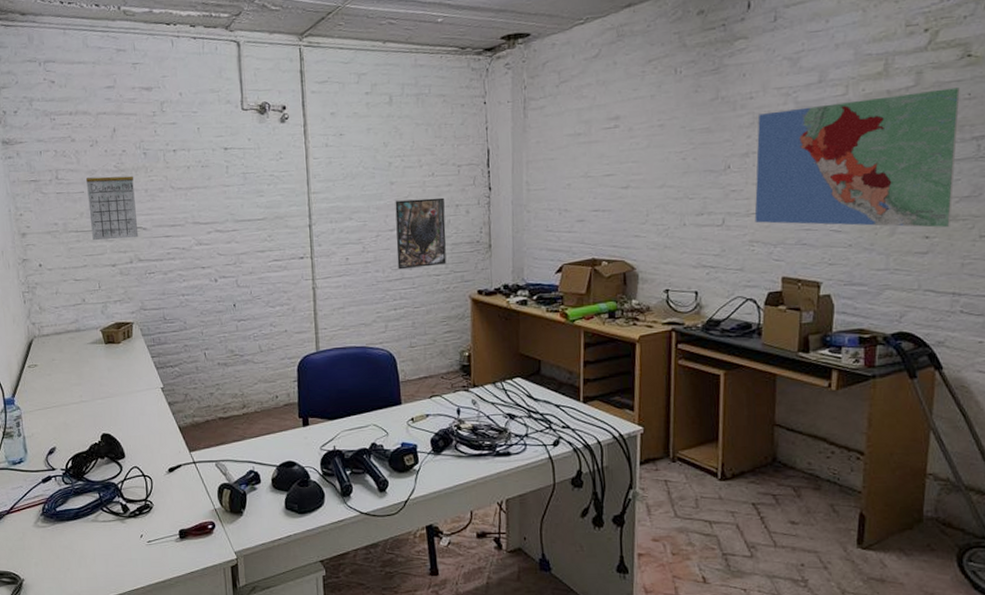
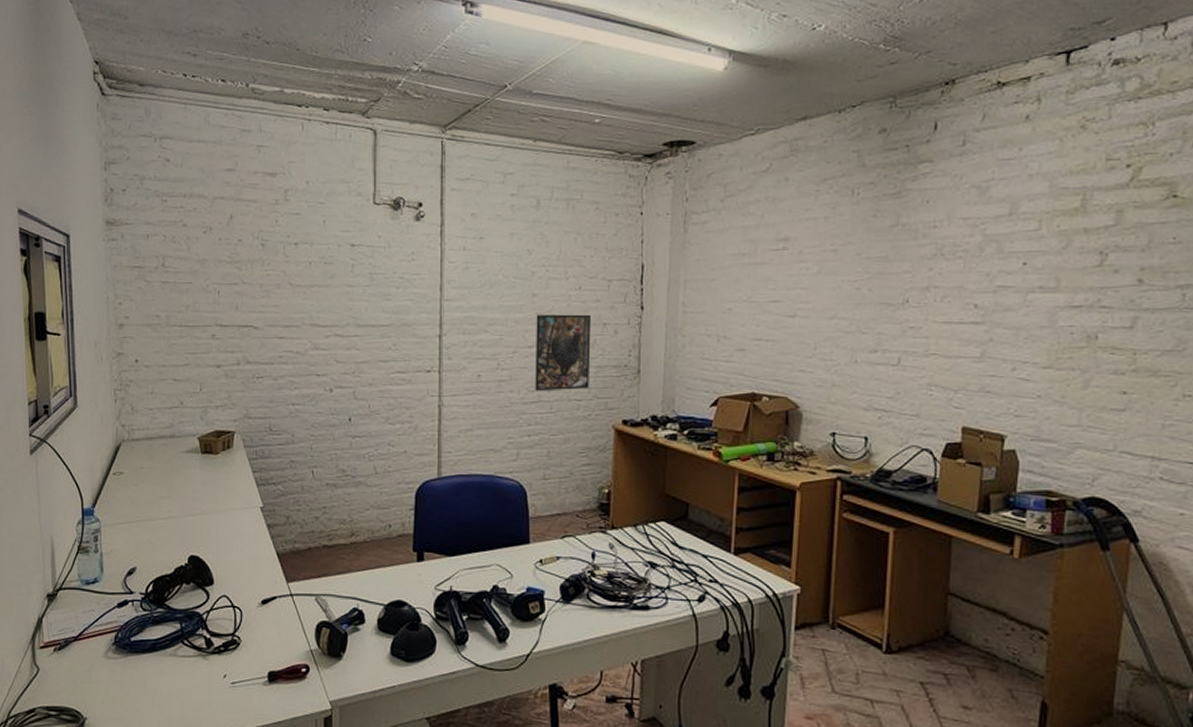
calendar: present [86,167,139,241] -> none [196,257,249,338]
map: present [754,87,960,228] -> none [934,230,1164,382]

